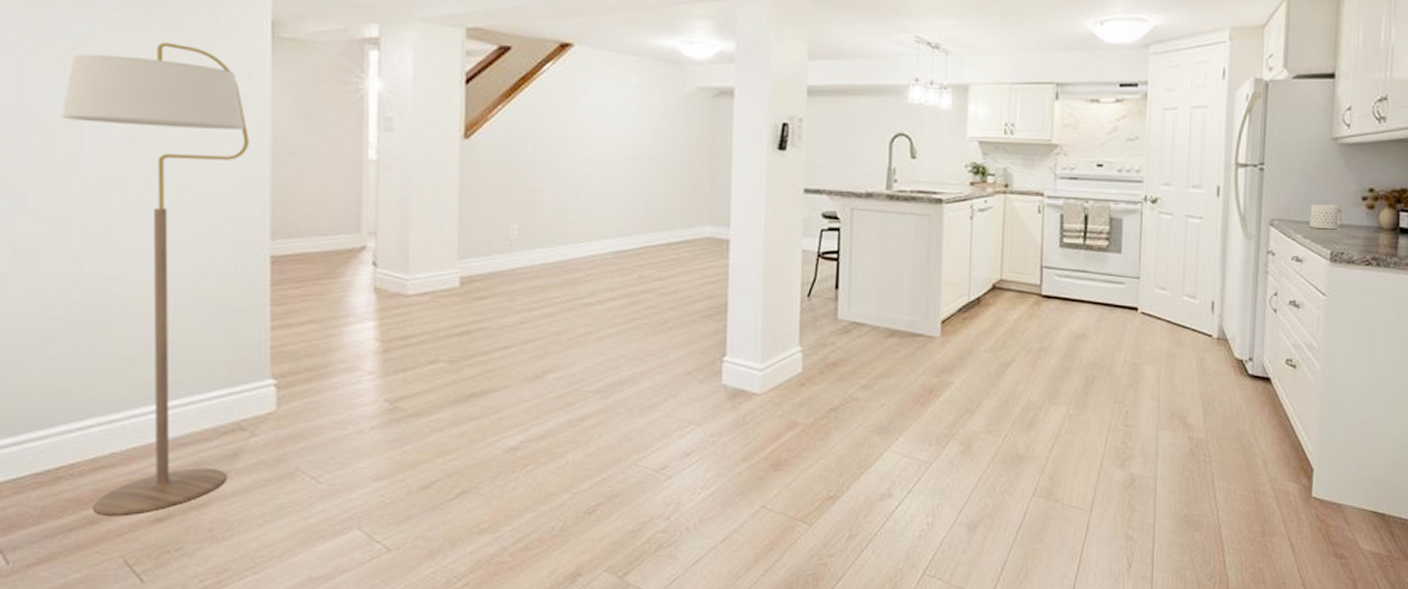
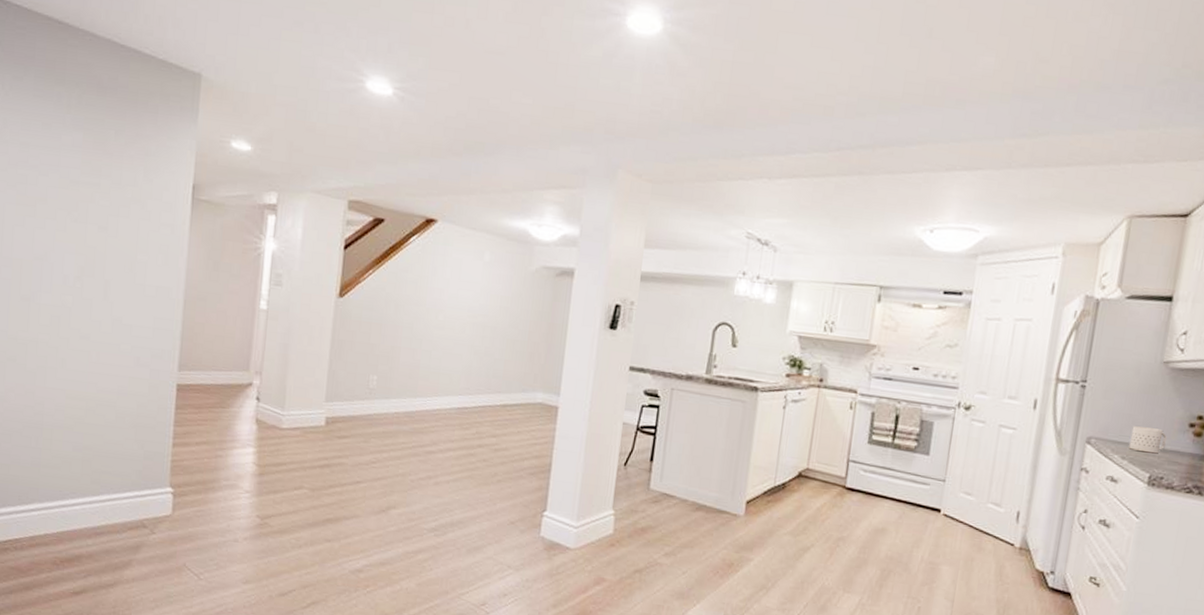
floor lamp: present [61,42,249,516] -> none [28,197,168,587]

